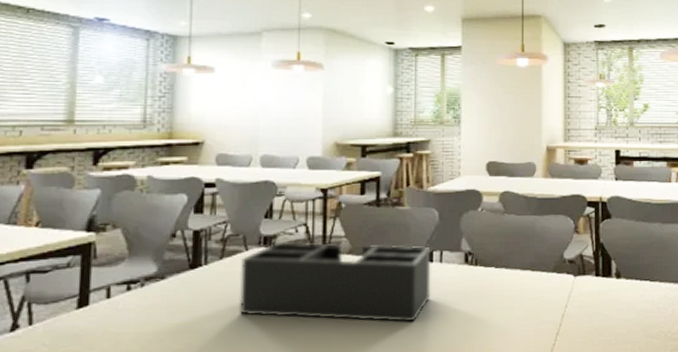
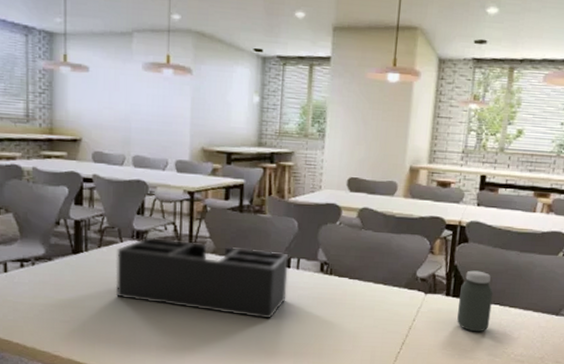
jar: none [609,246,642,313] -> present [457,270,494,332]

